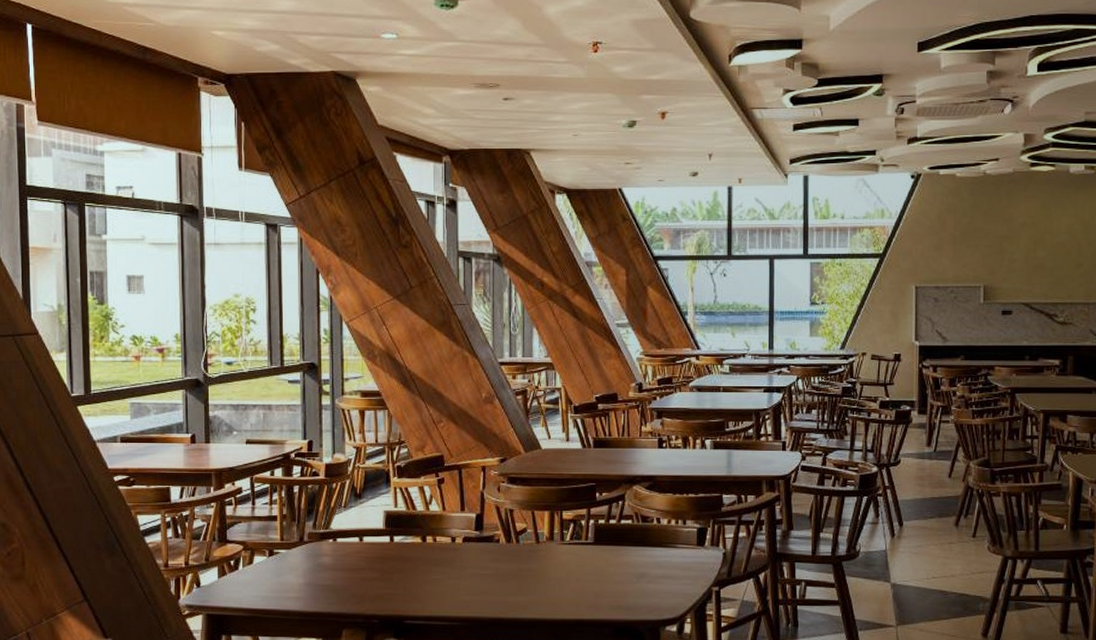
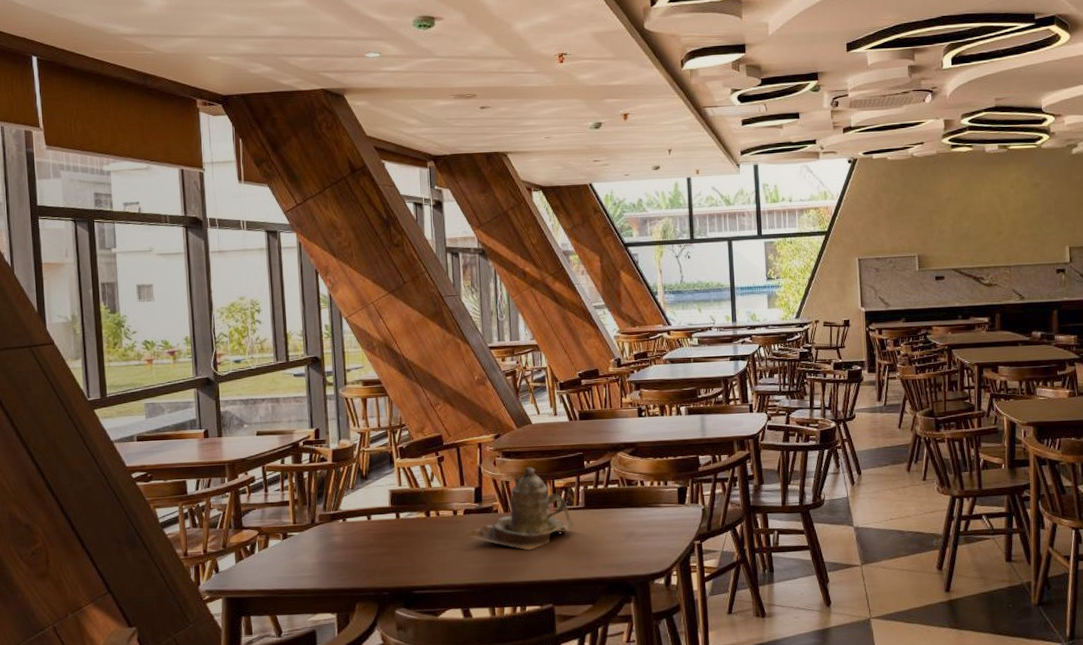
teapot: none [463,495,582,586] -> present [465,467,574,551]

